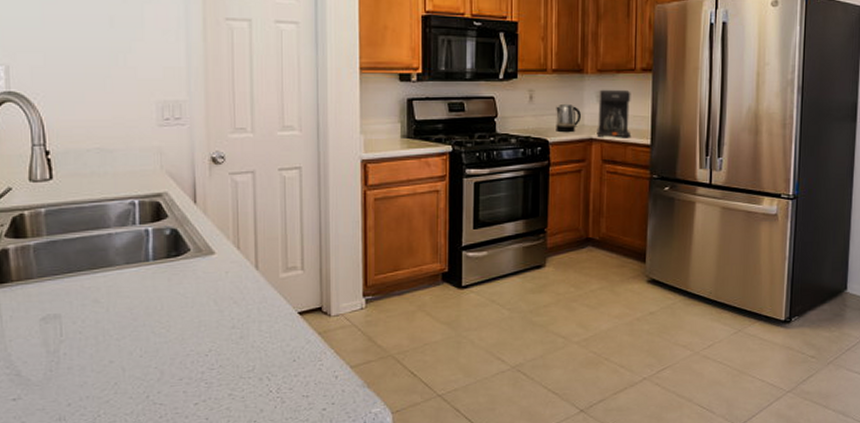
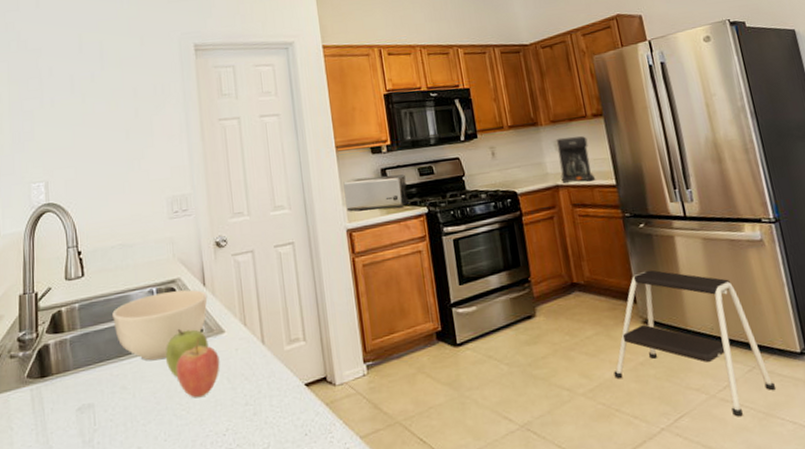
bowl: none [85,206,198,276] -> present [112,289,208,361]
fruit: none [145,245,196,295] -> present [165,328,209,377]
fruit: none [157,256,207,318] -> present [175,337,220,398]
toaster: none [364,105,434,144] -> present [343,174,409,212]
kettle: present [556,103,582,132] -> none [518,155,544,183]
step stool: none [610,232,754,373] -> present [613,270,775,417]

